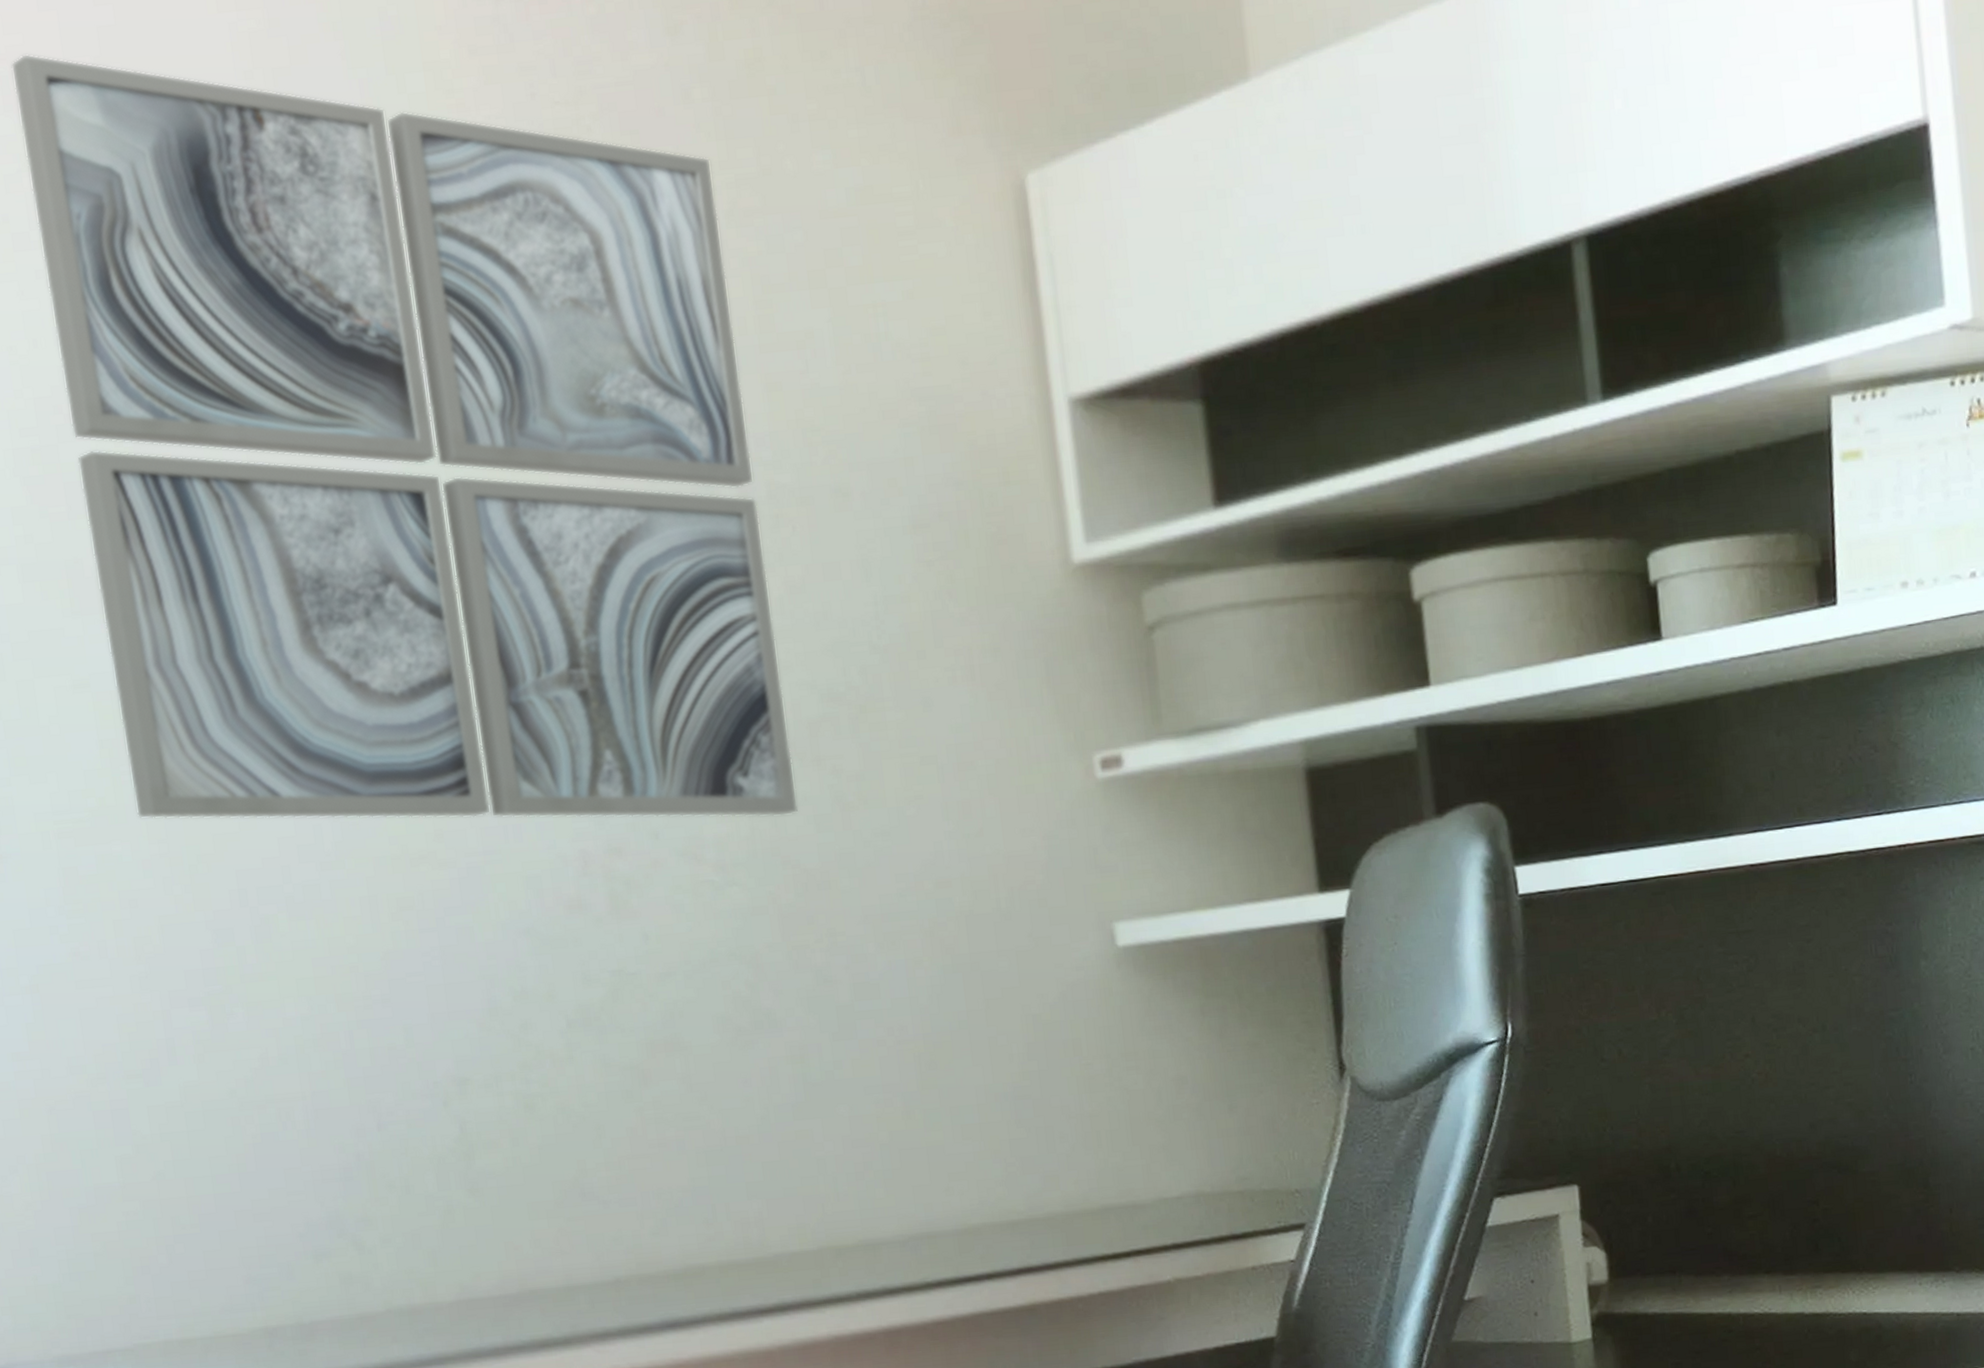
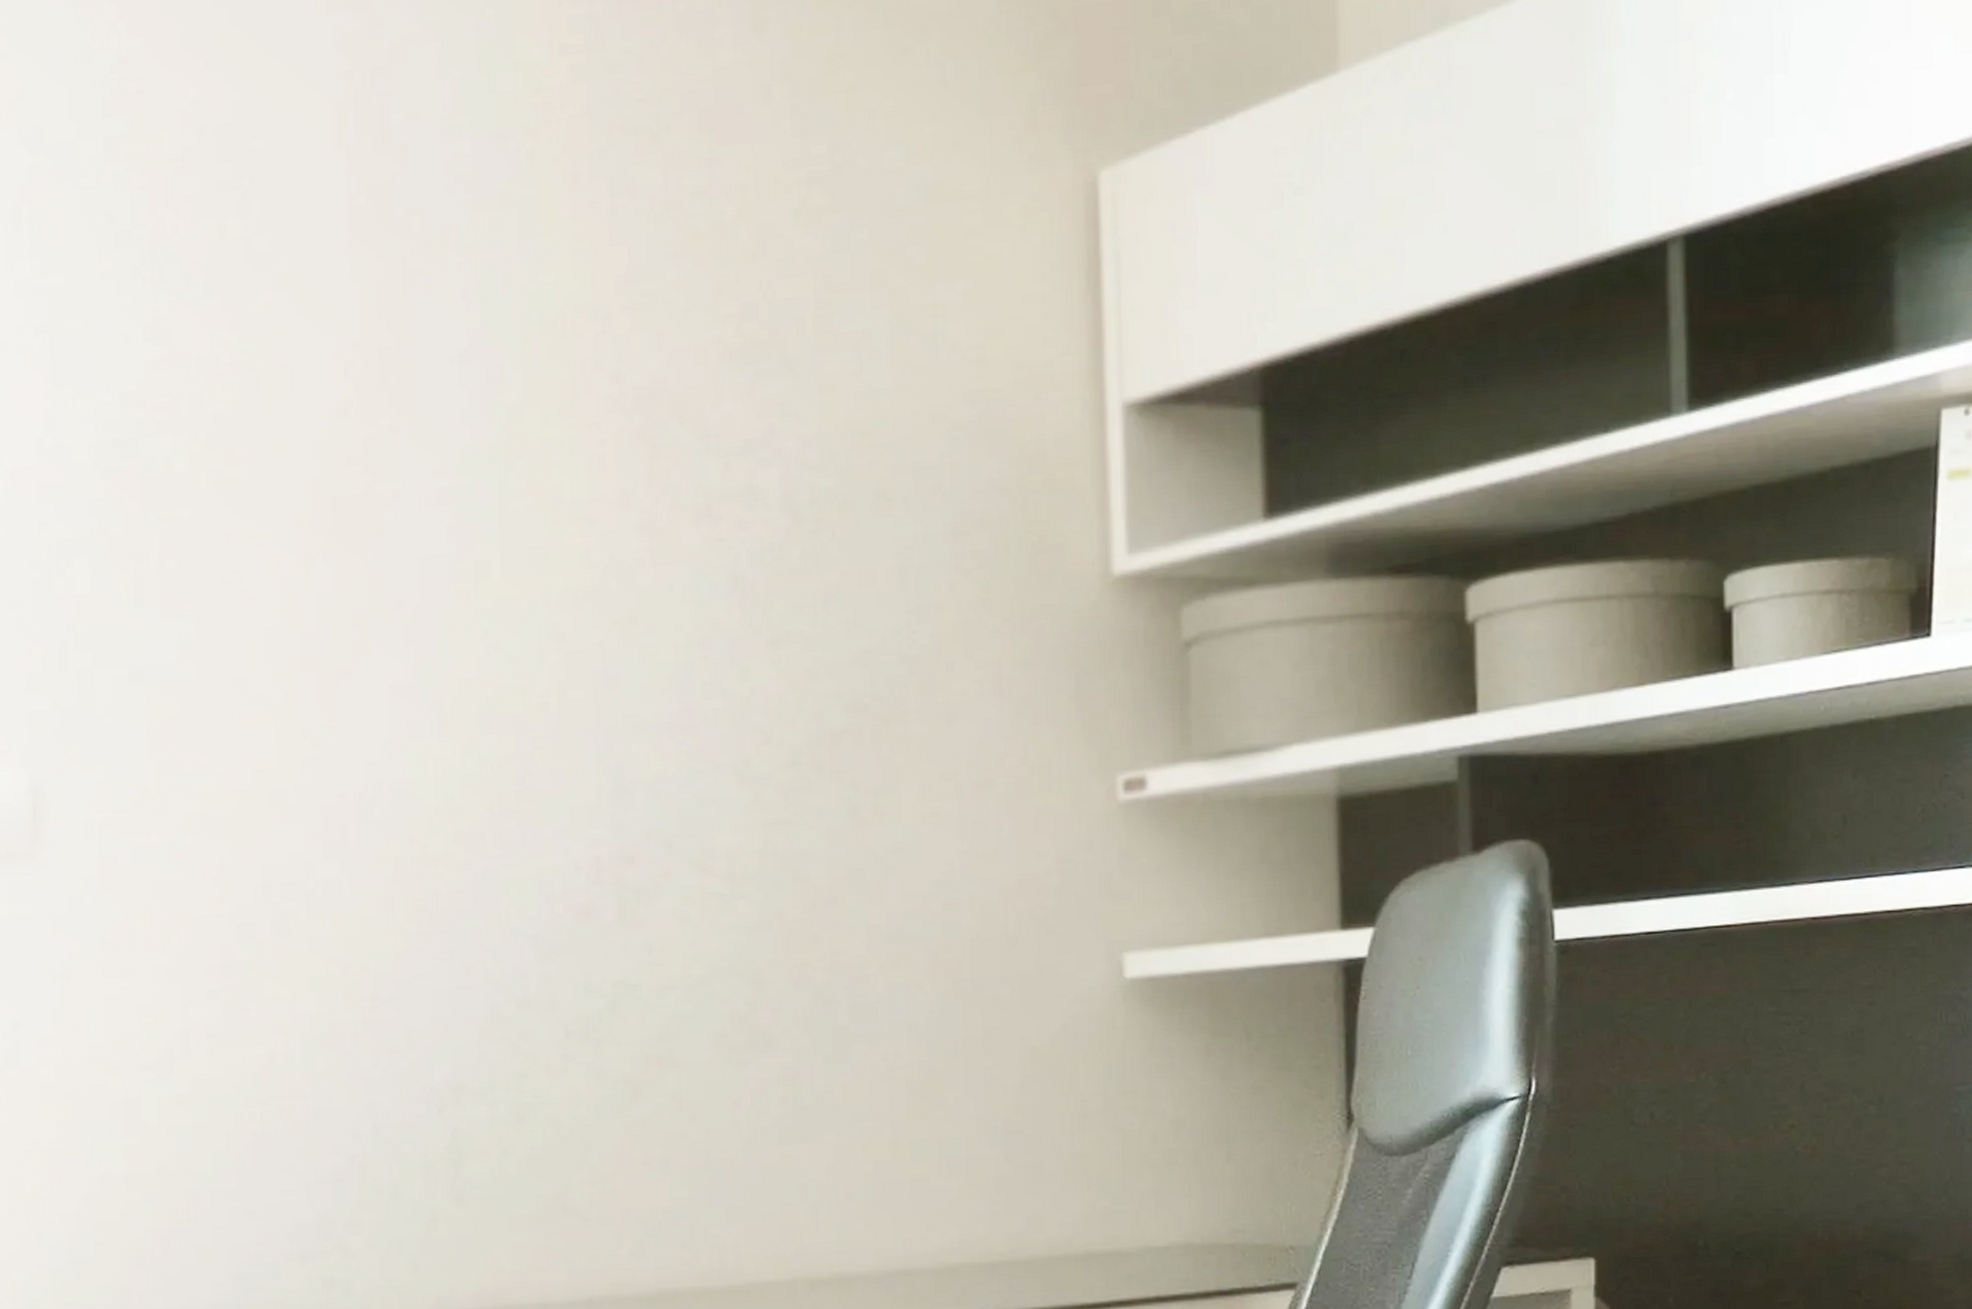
wall art: present [11,53,799,819] -> none [130,56,813,830]

